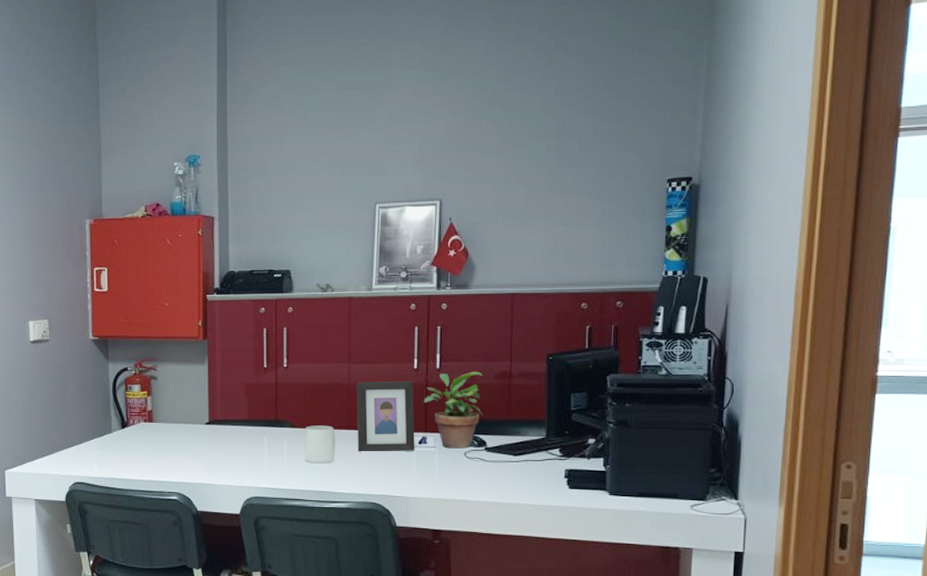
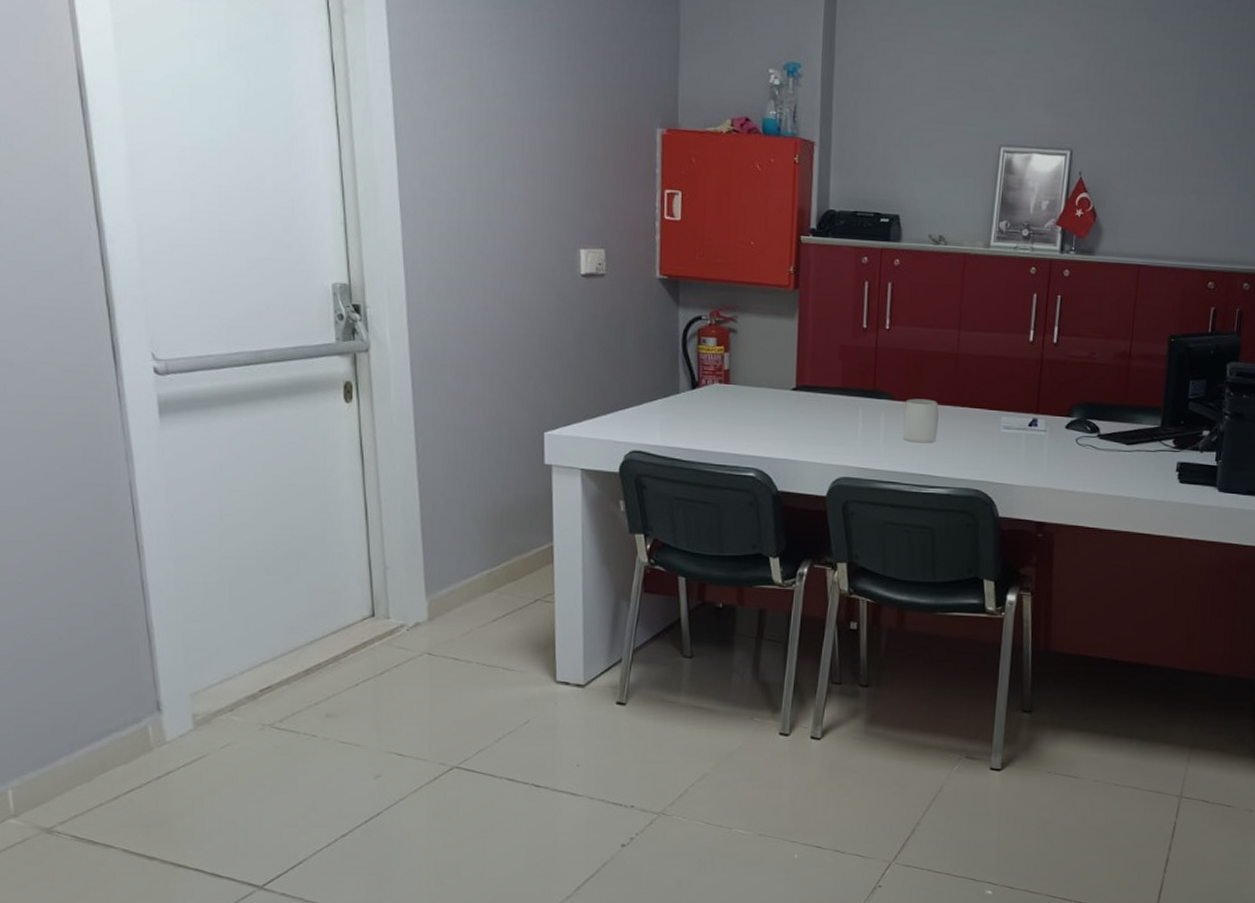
picture frame: present [356,381,415,452] -> none [962,352,1028,434]
potted plant: present [424,371,483,449] -> none [1038,348,1101,434]

